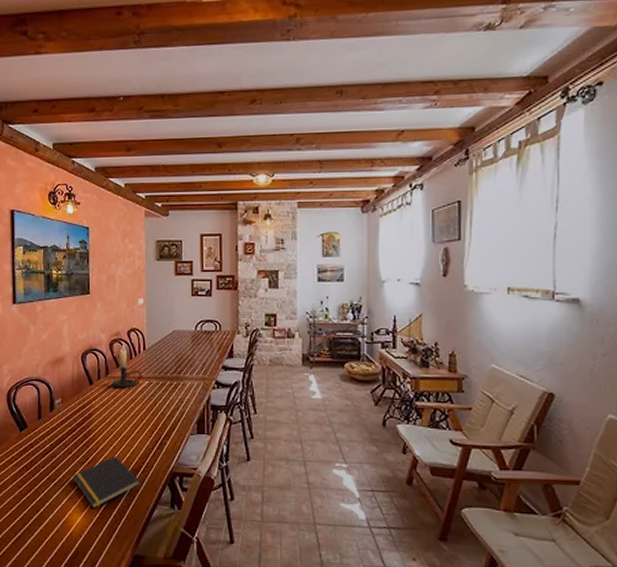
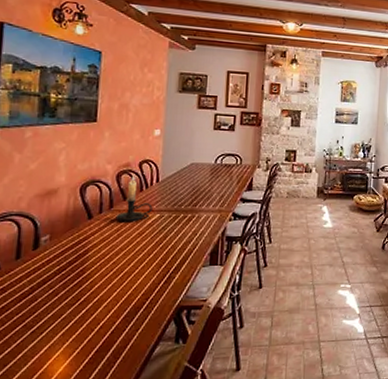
notepad: present [73,456,141,509] -> none [57,294,142,354]

